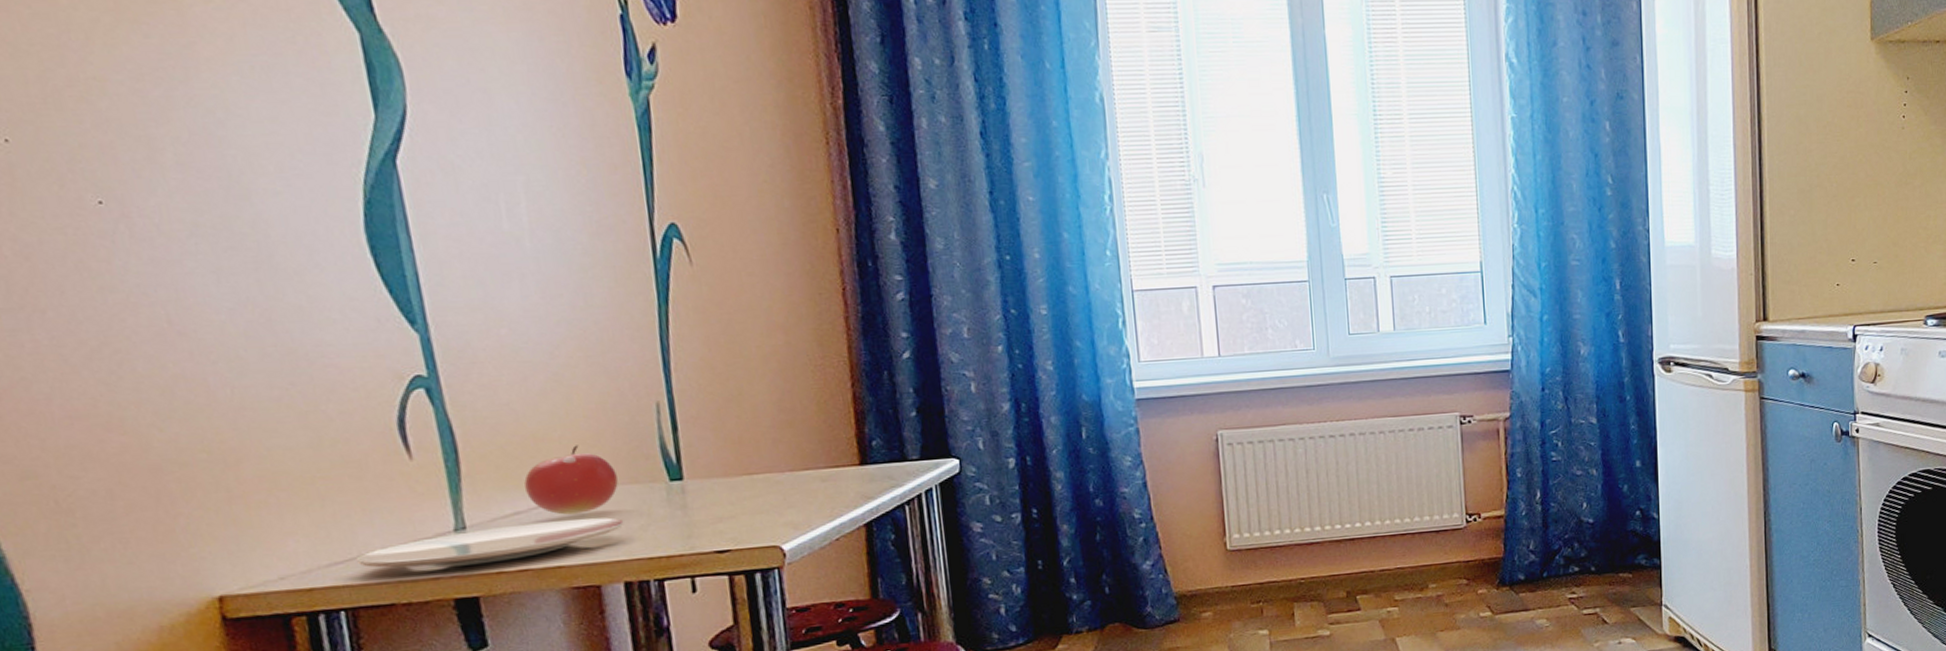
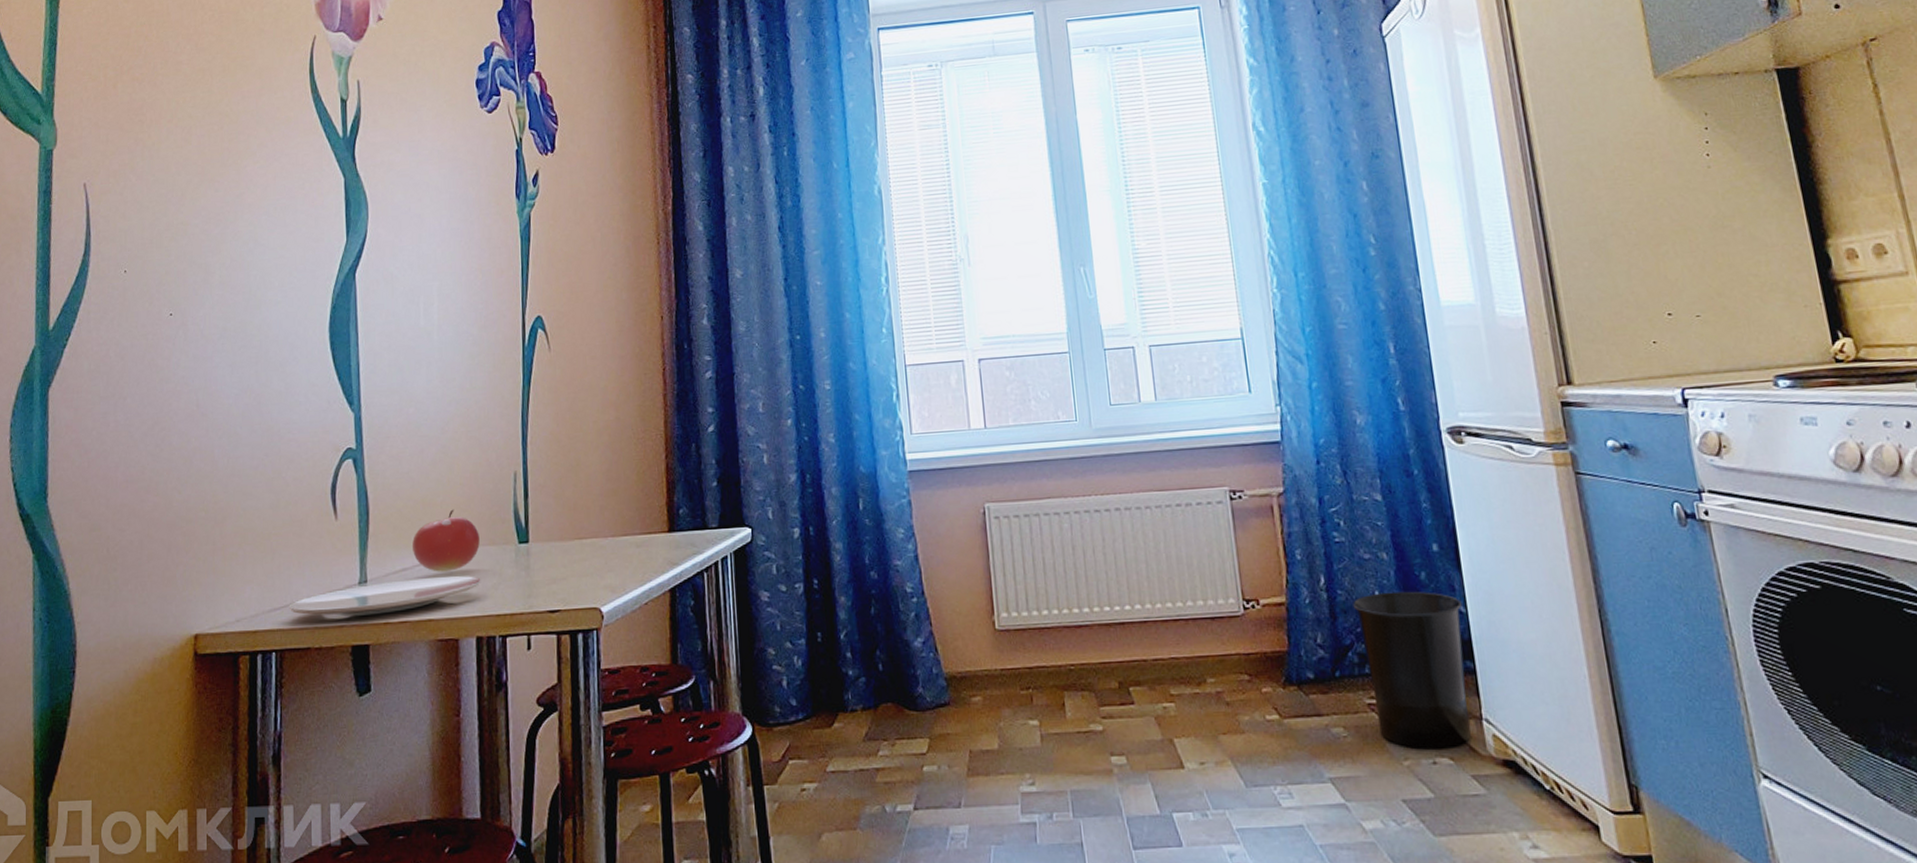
waste bin: none [1563,501,1656,632] -> present [1352,591,1471,749]

